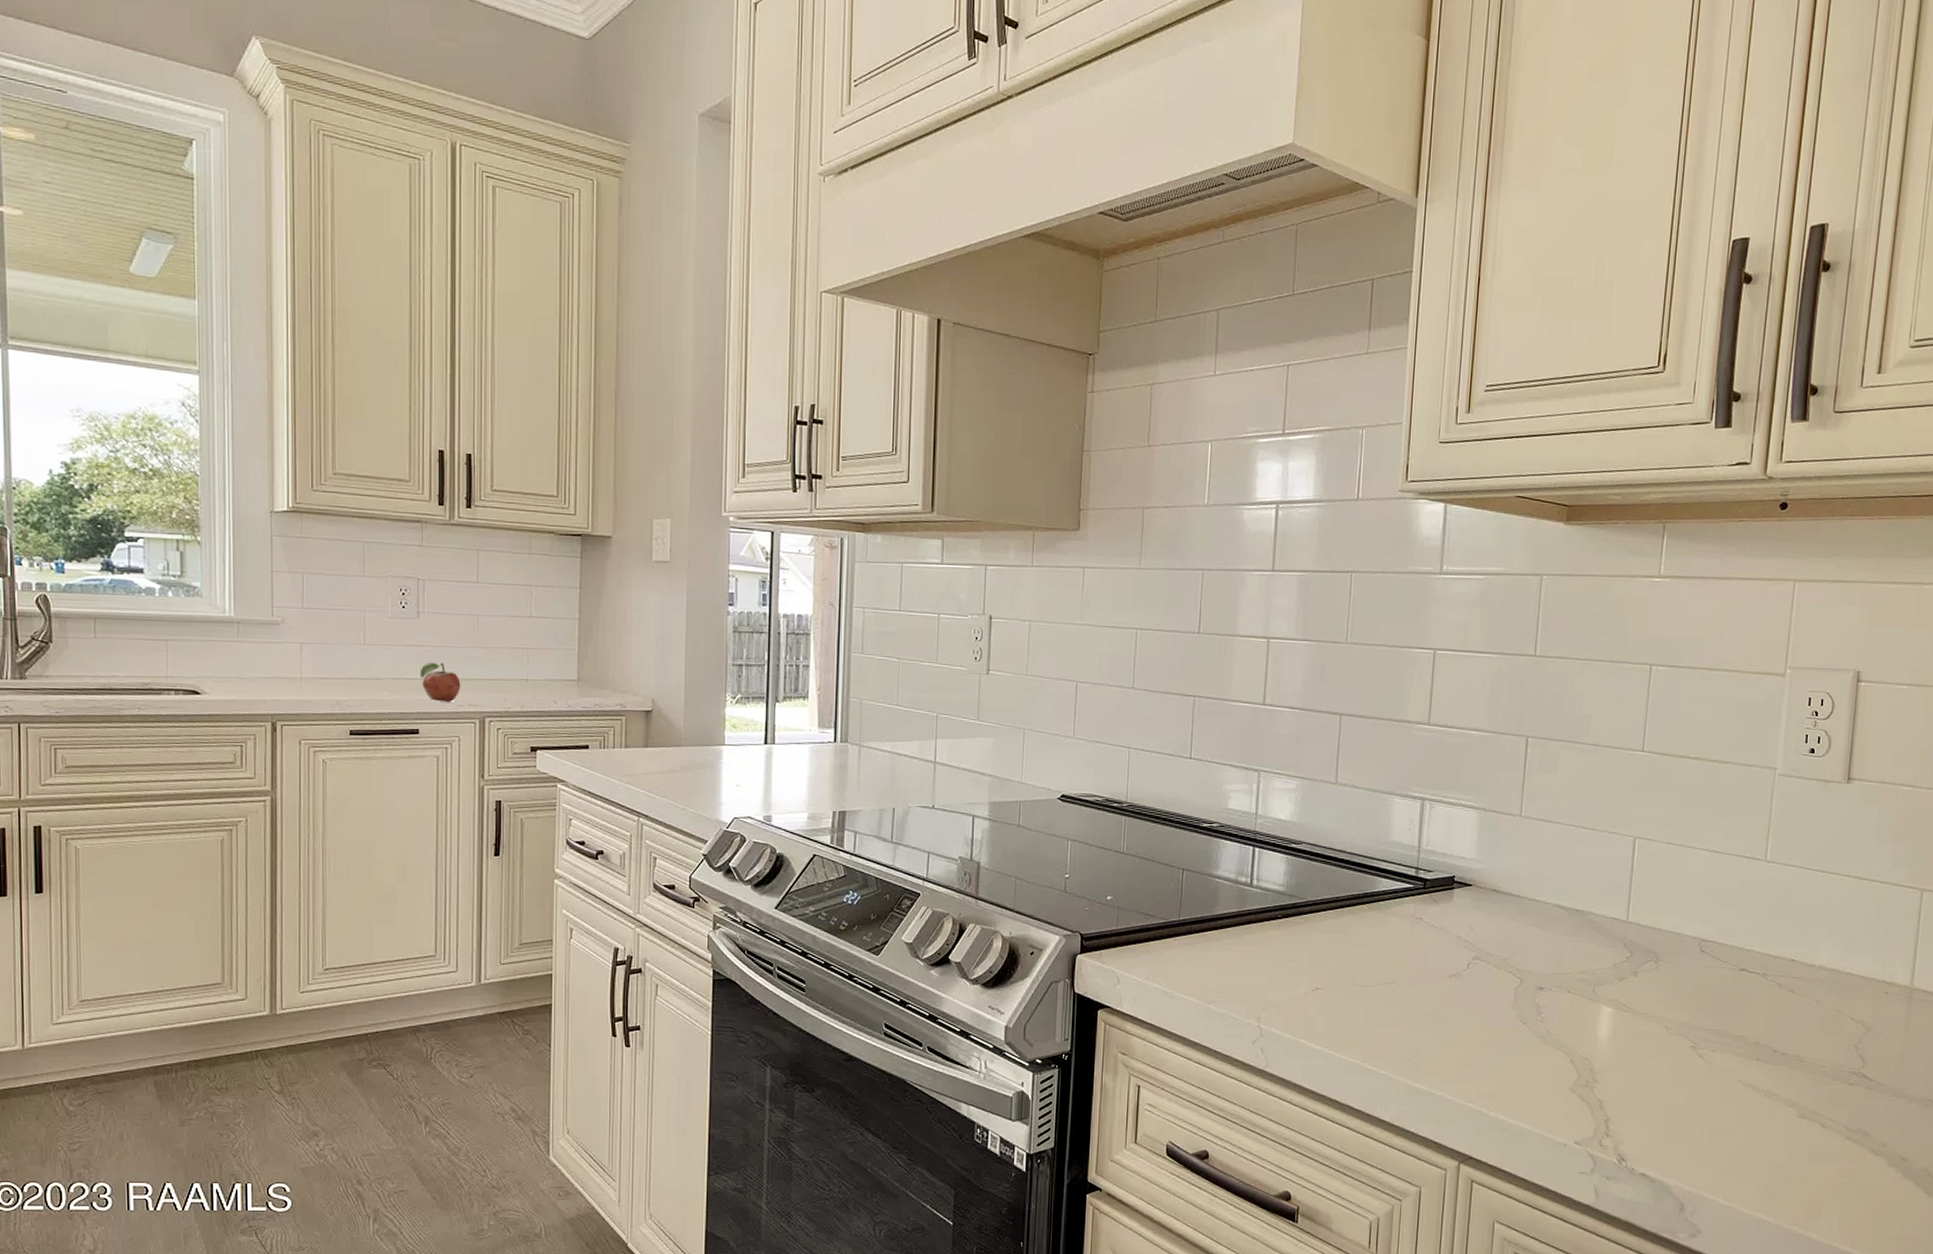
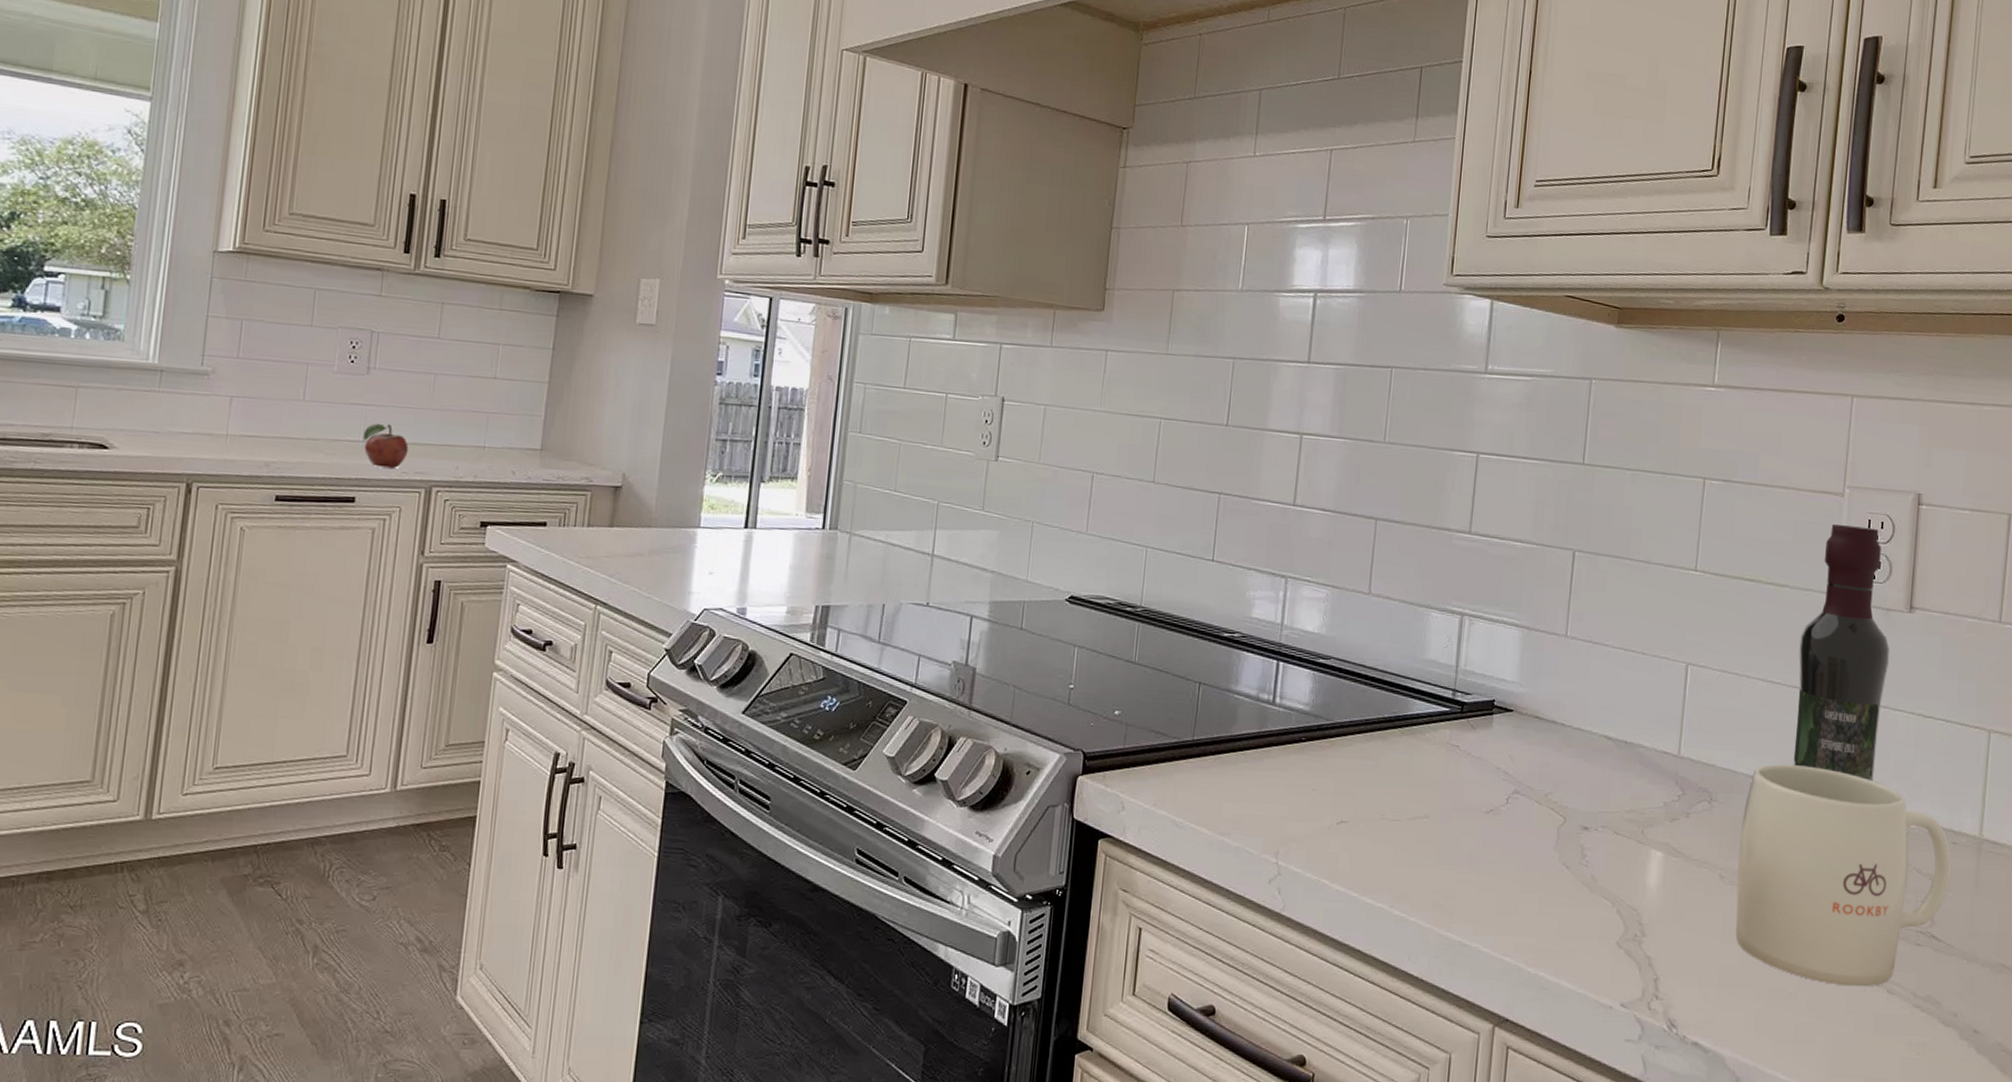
mug: none [1680,926,1884,1122] -> present [1735,764,1952,987]
wine bottle: none [1734,702,1828,939] -> present [1793,523,1890,782]

